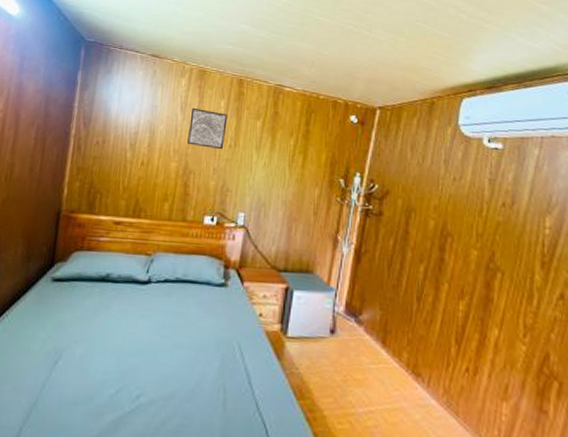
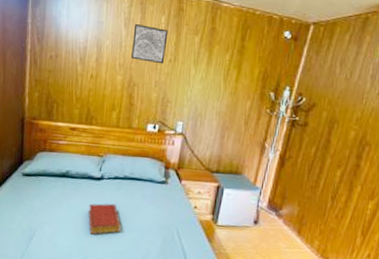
book: none [130,313,171,355] -> present [88,203,121,235]

